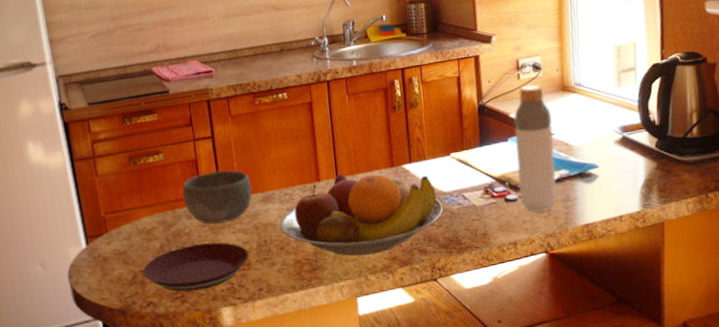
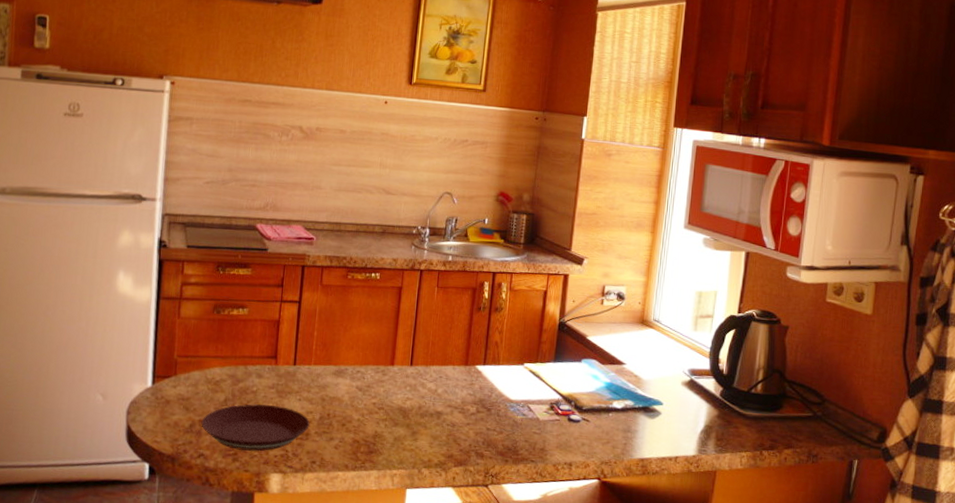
bowl: present [182,170,252,224] -> none [257,335,327,388]
fruit bowl: present [279,173,443,256] -> none [345,362,507,448]
bottle: present [513,84,557,212] -> none [582,312,627,438]

